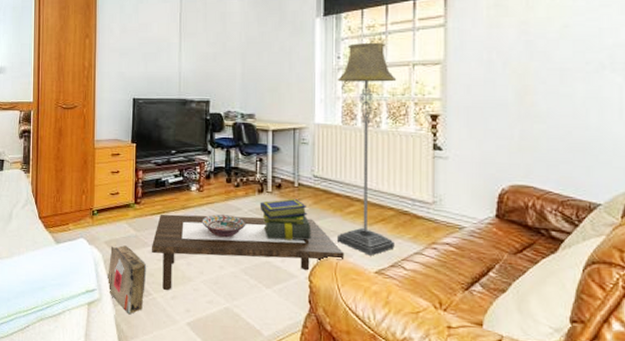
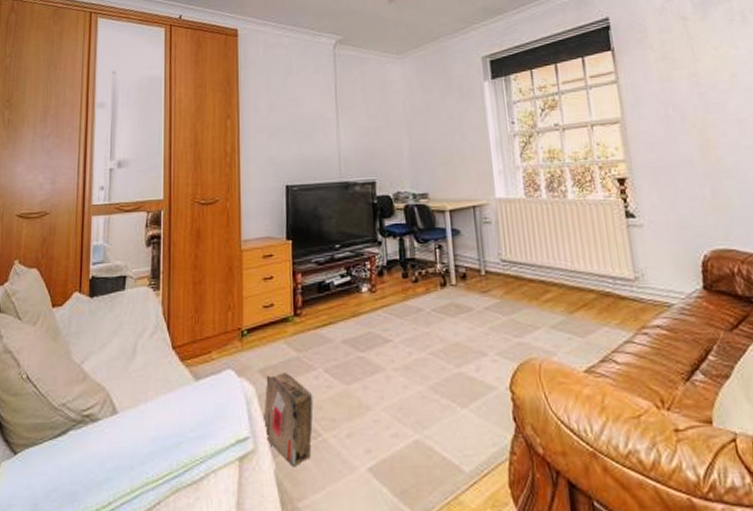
coffee table: present [152,214,345,291] -> none [318,313,548,428]
decorative bowl: present [202,214,246,238] -> none [377,318,431,348]
stack of books: present [260,198,312,241] -> none [443,289,508,344]
floor lamp: present [336,42,397,256] -> none [514,103,602,351]

